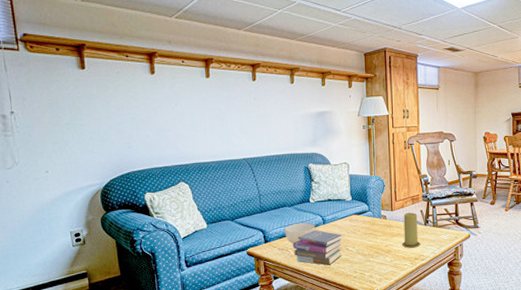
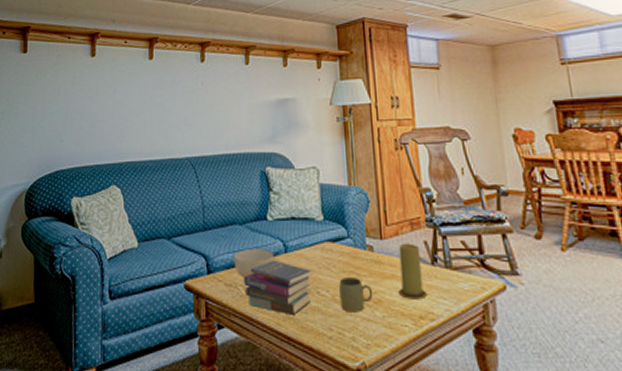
mug: none [361,237,385,260] -> present [338,277,373,313]

